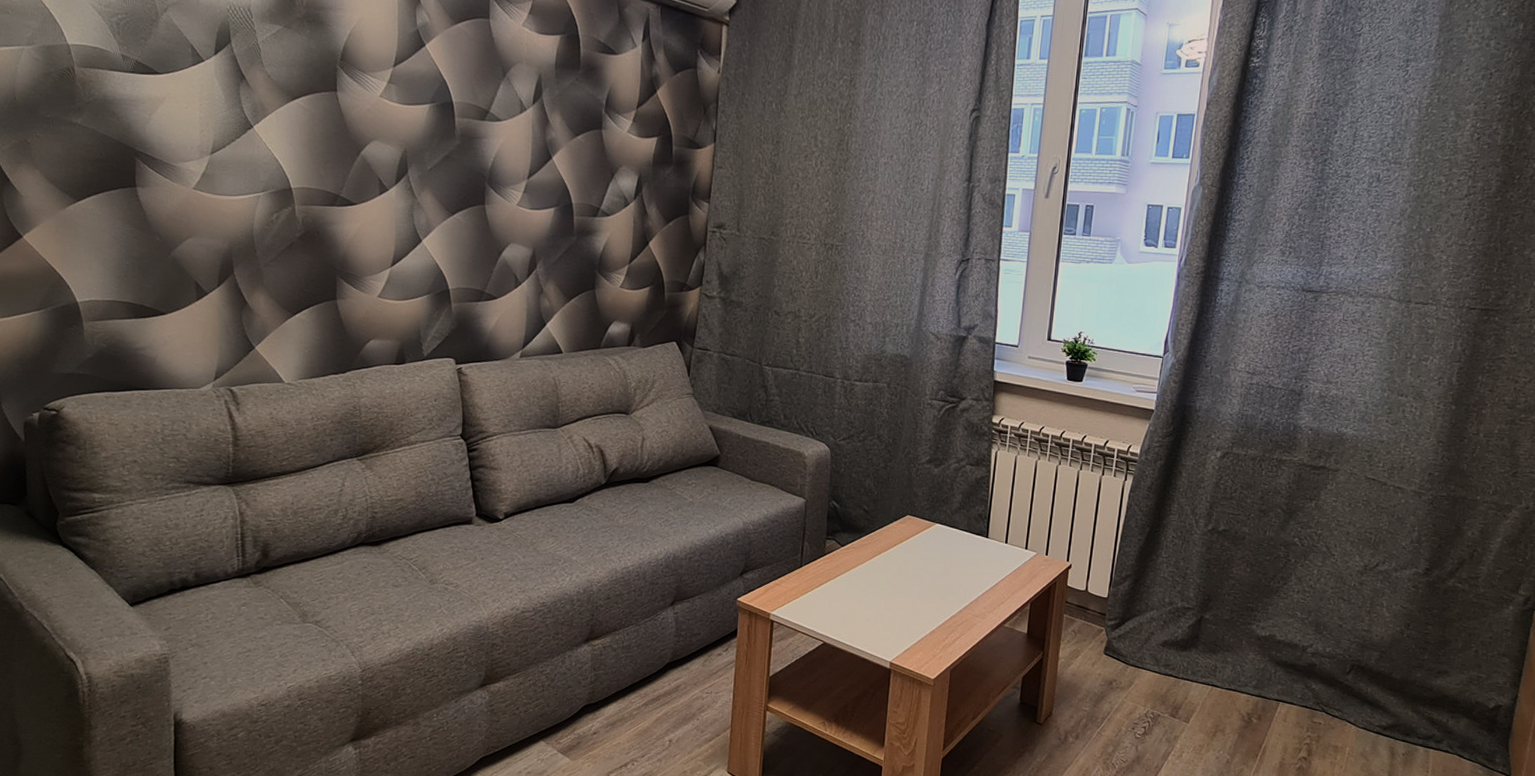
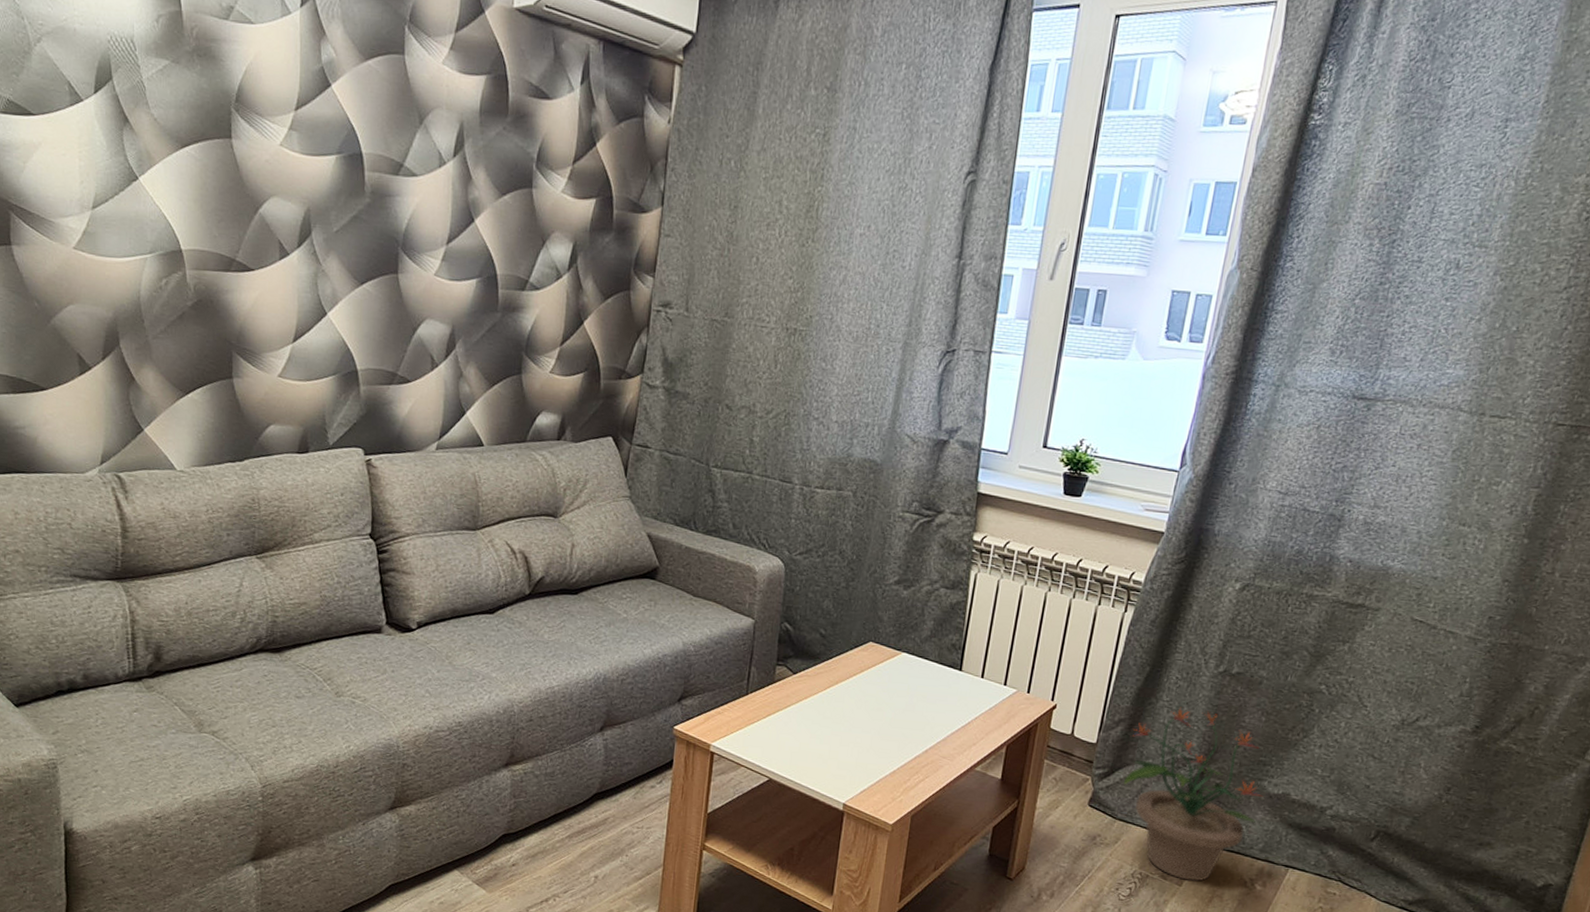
potted plant: none [1133,562,1253,718] -> present [1124,707,1263,881]

